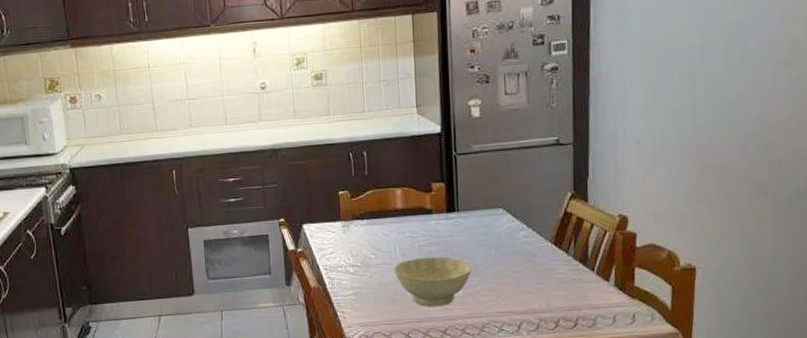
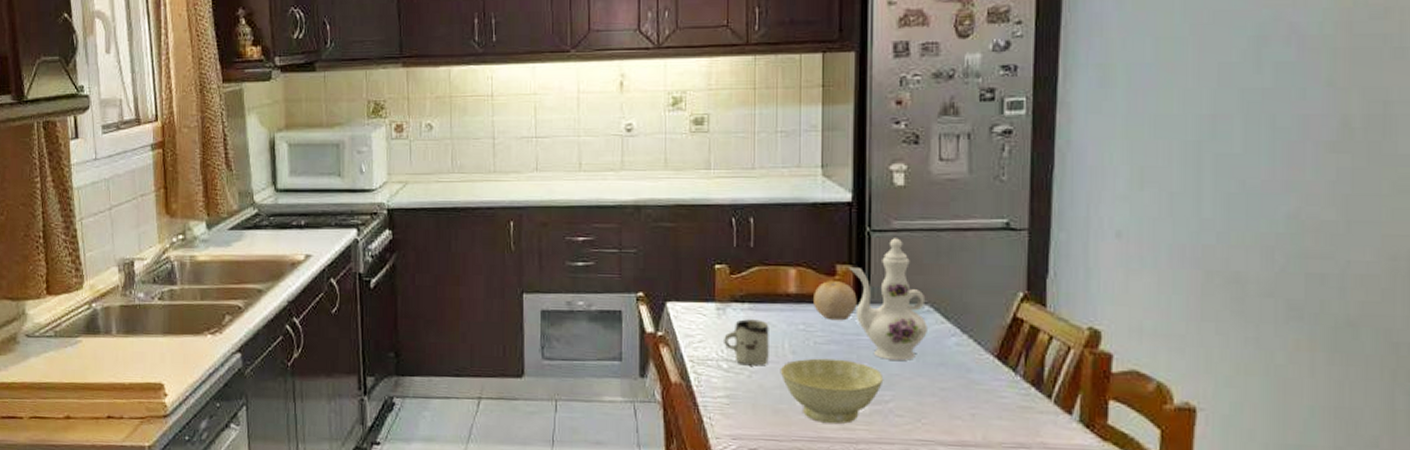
cup: none [349,232,385,269] -> present [724,319,769,366]
fruit: none [416,196,449,227] -> present [814,281,857,321]
ewer: none [442,158,502,253] -> present [849,238,927,360]

